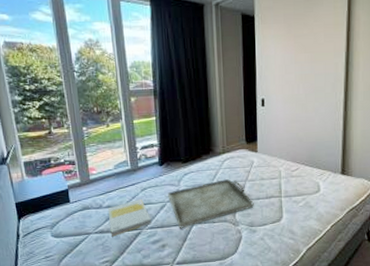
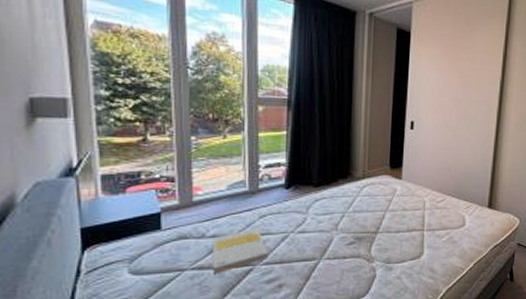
serving tray: present [168,178,254,228] -> none [292,207,393,264]

